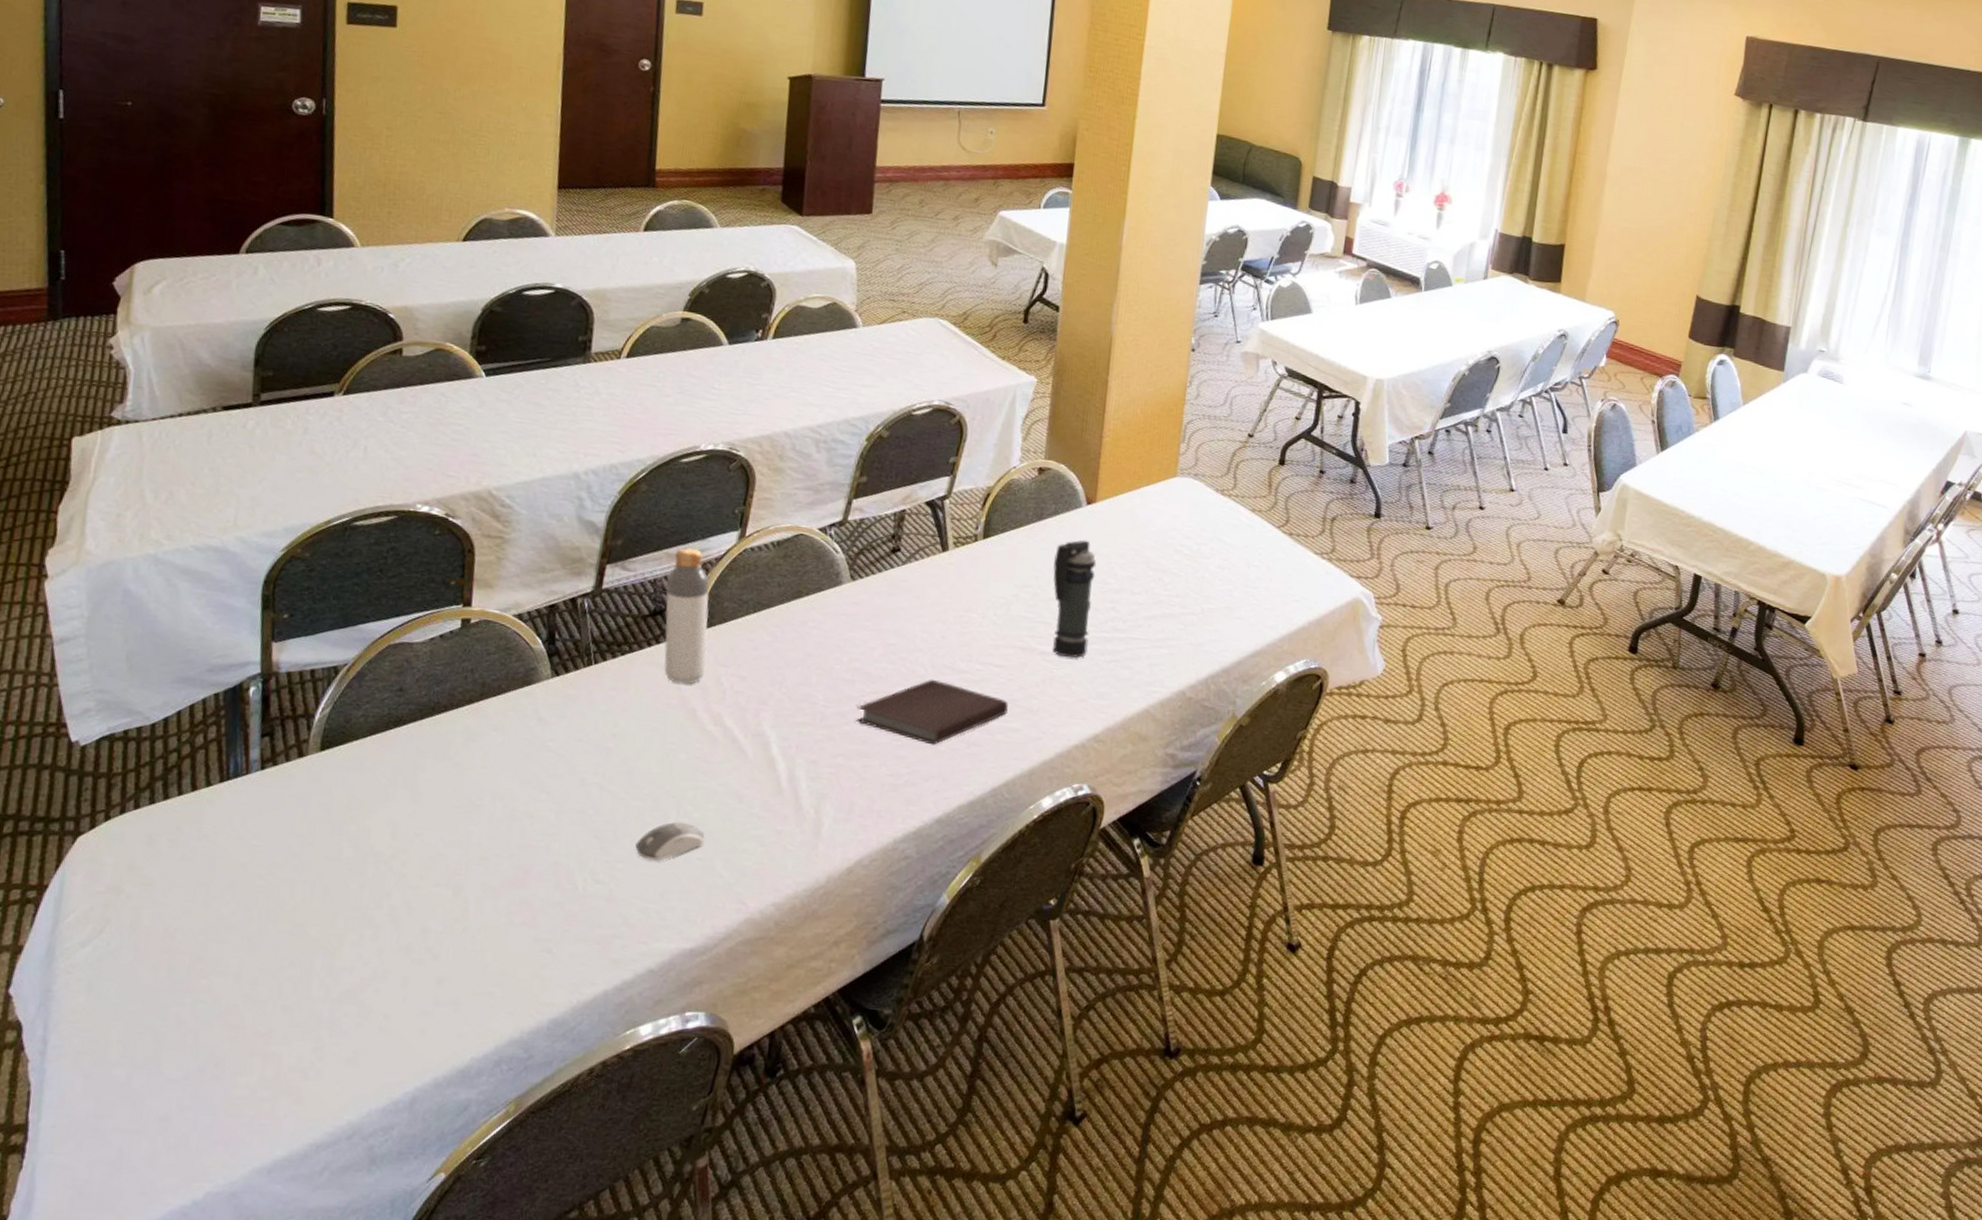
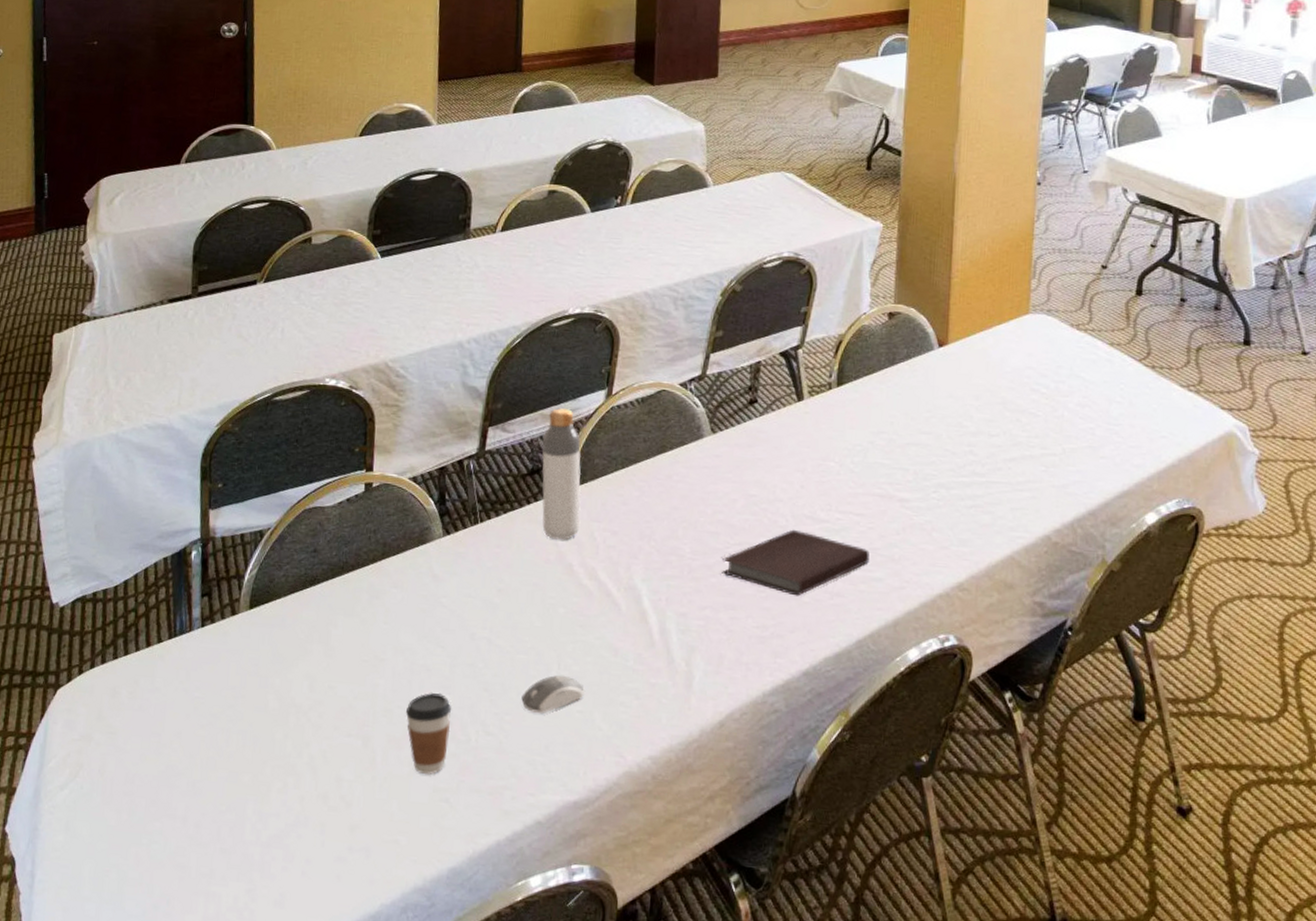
coffee cup: none [503,840,556,924] -> present [405,692,451,774]
smoke grenade: present [1053,539,1097,659] -> none [908,382,952,505]

